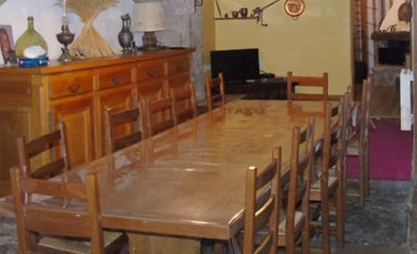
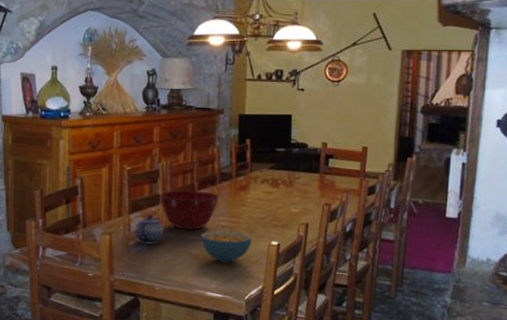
teapot: none [119,151,147,181] -> present [135,214,164,244]
mixing bowl: none [141,124,198,164] -> present [160,190,220,230]
cereal bowl: none [183,160,232,191] -> present [201,230,253,263]

